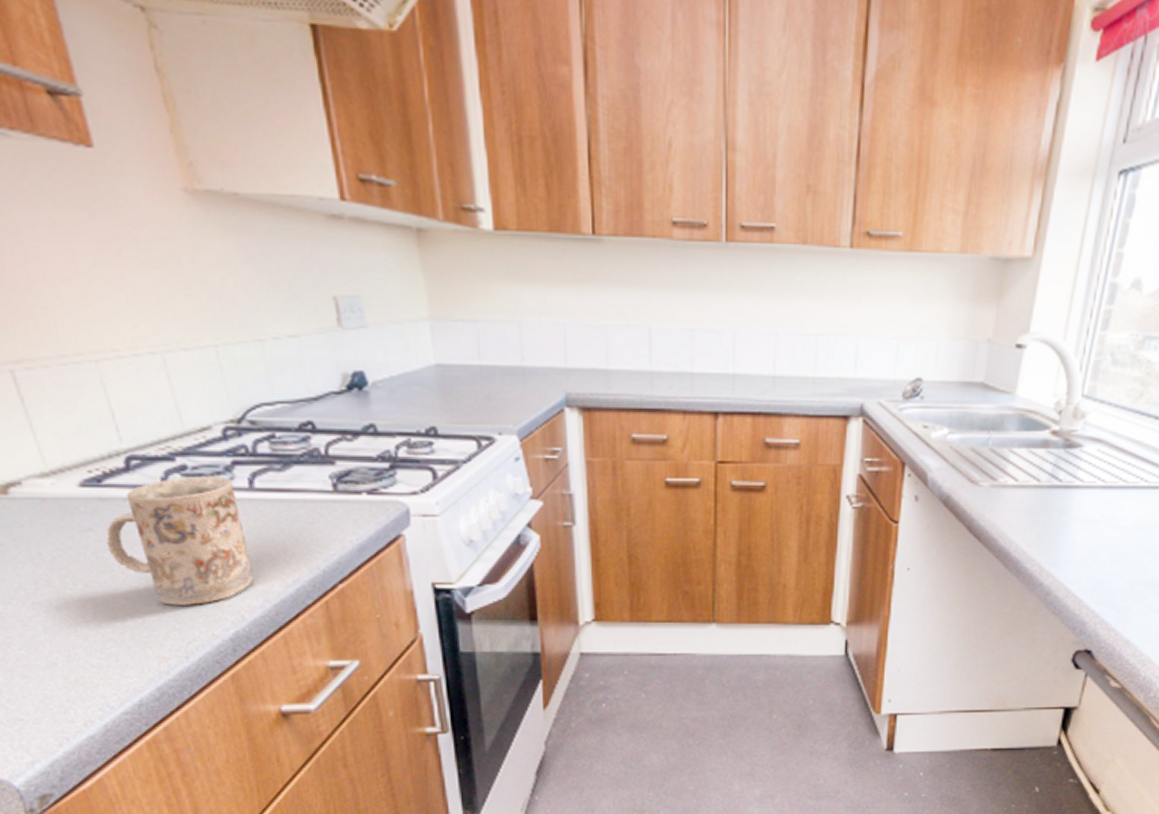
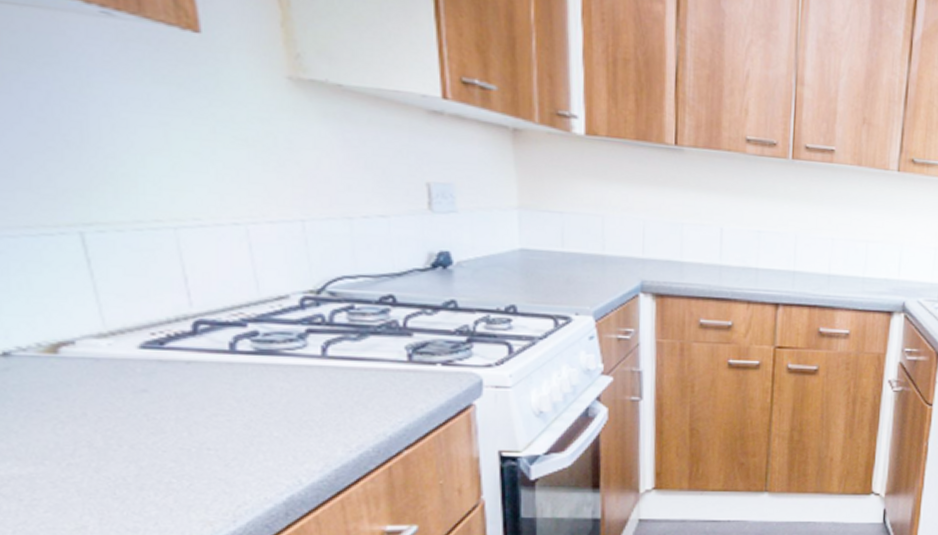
mug: present [106,476,253,605] -> none [162,342,315,469]

